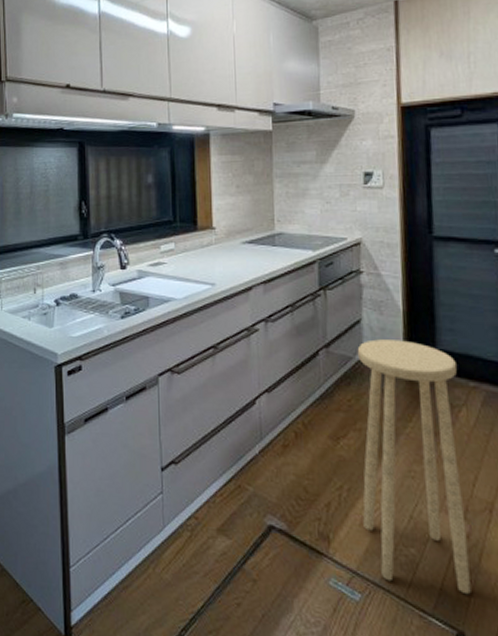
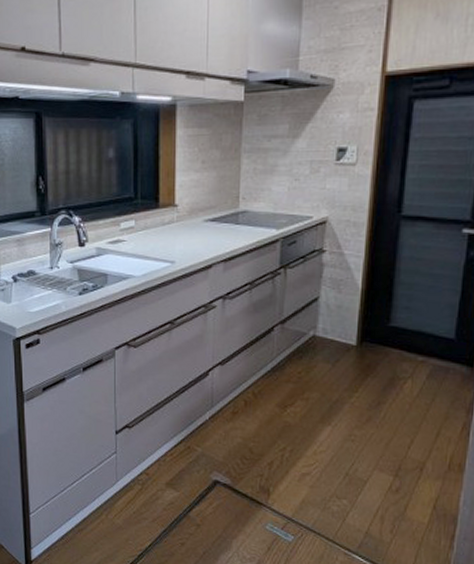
stool: present [357,339,471,595] -> none [302,316,408,537]

